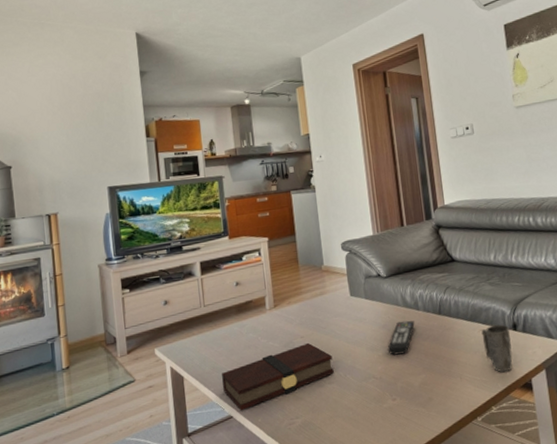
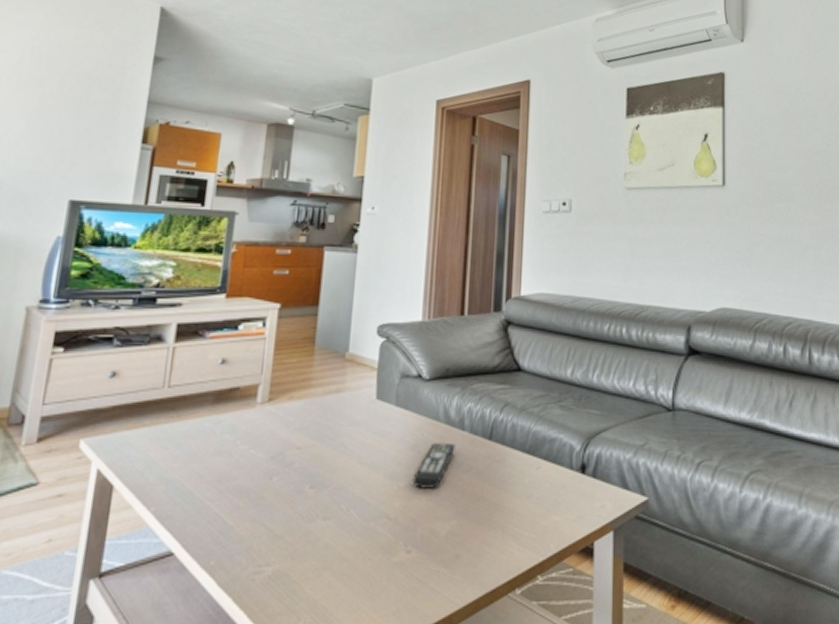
book: present [222,342,334,411] -> none [169,457,335,547]
mug: present [481,324,513,373] -> none [540,463,576,530]

